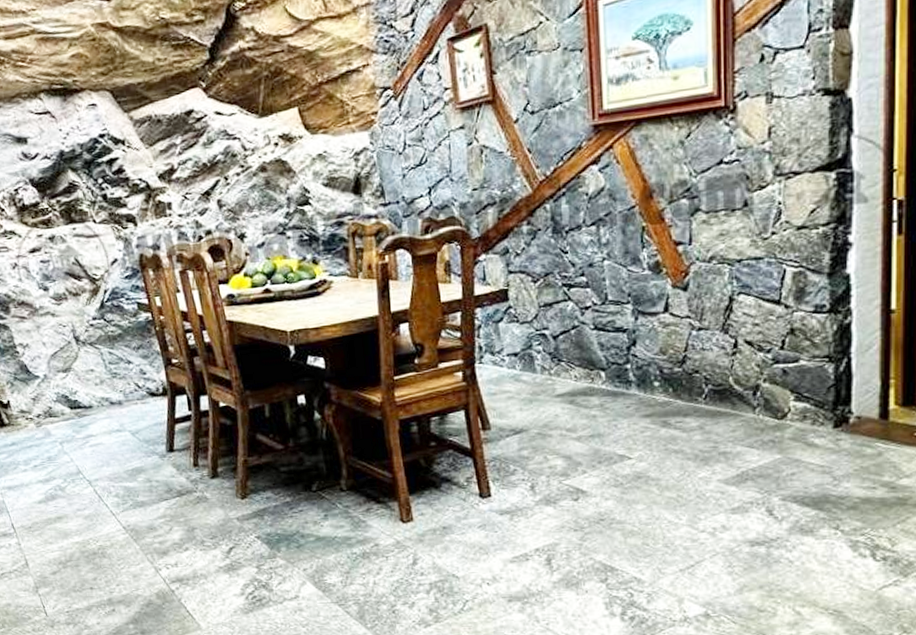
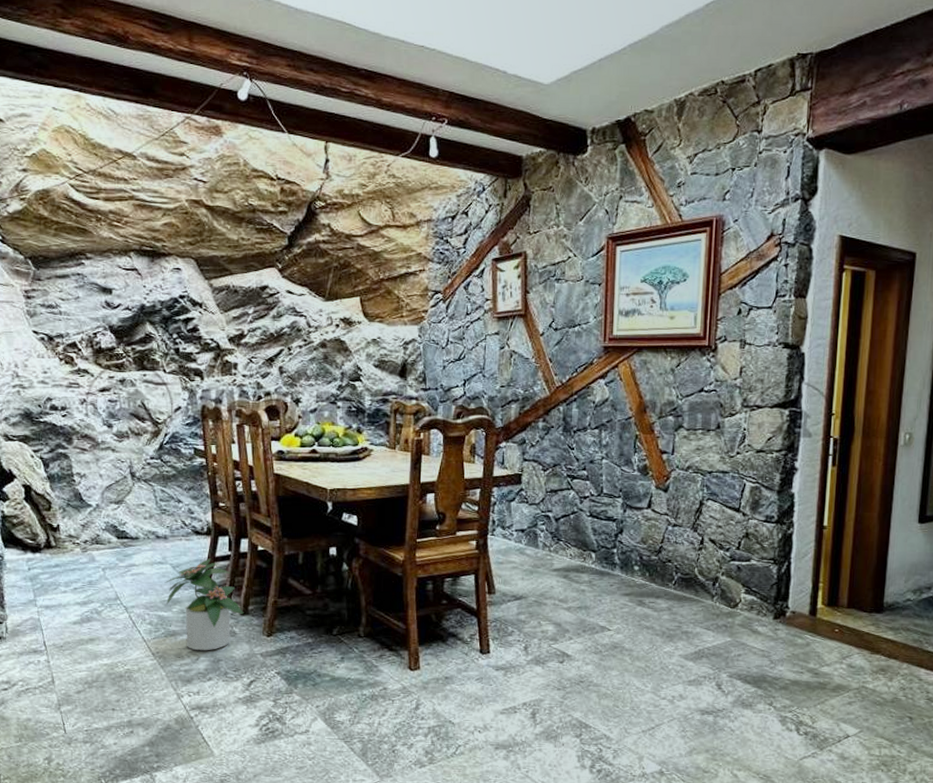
potted plant: none [125,420,213,521] -> present [164,558,243,651]

